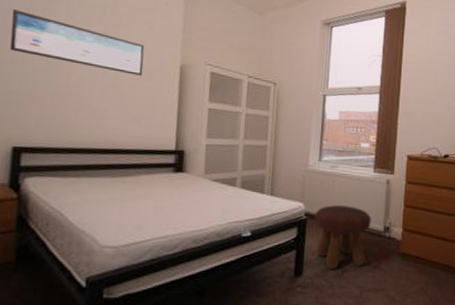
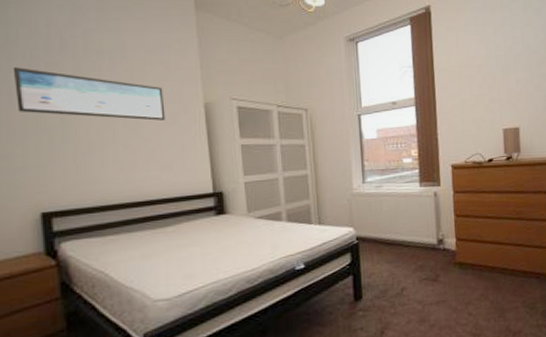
footstool: present [314,205,372,269] -> none [366,224,424,289]

